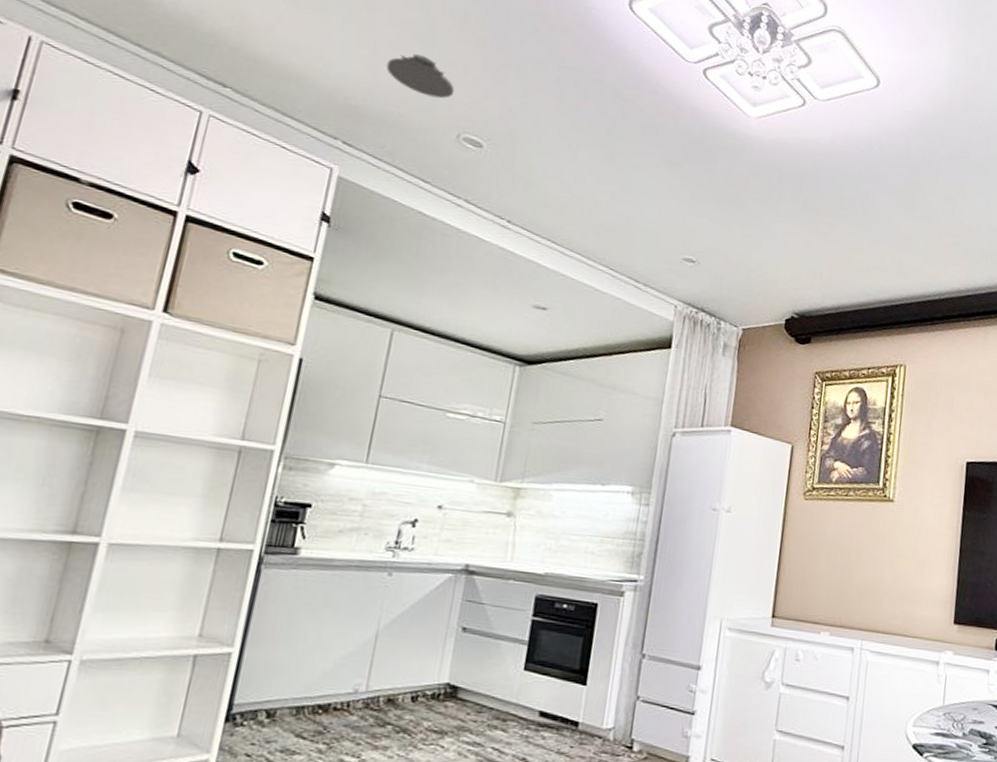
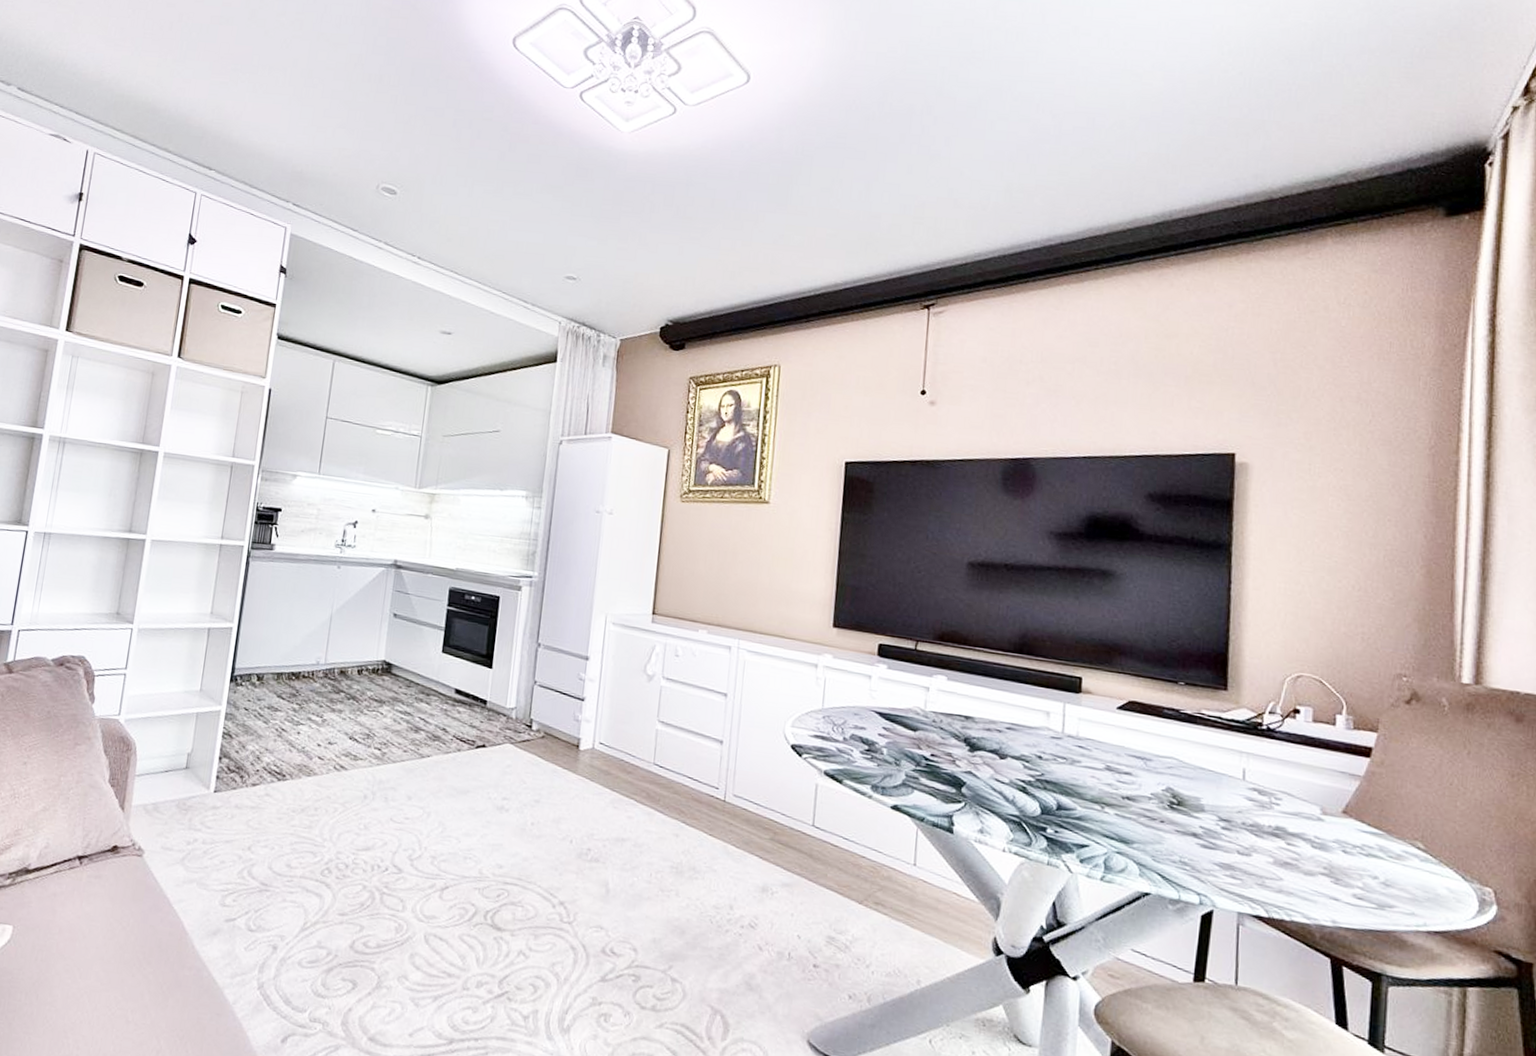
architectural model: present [386,54,455,99] -> none [322,119,374,156]

